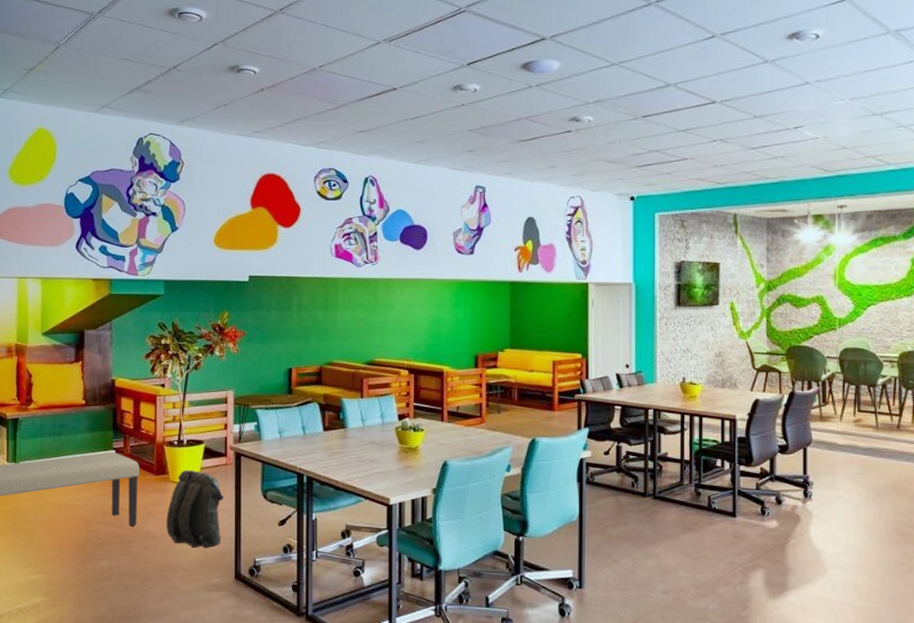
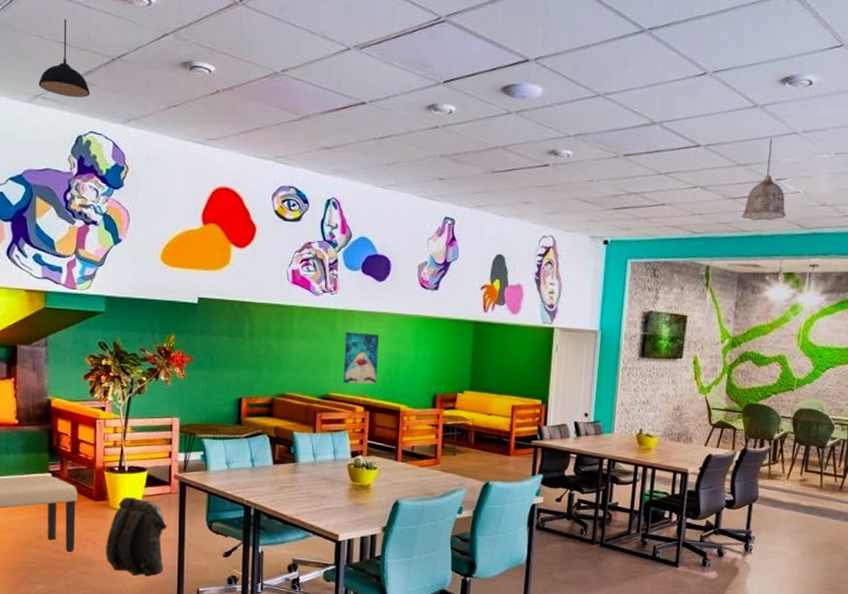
pendant light: none [105,38,150,105] -> present [38,18,91,98]
wall art: none [387,299,419,349] -> present [343,331,379,384]
pendant lamp: none [764,89,808,168] -> present [742,138,787,221]

